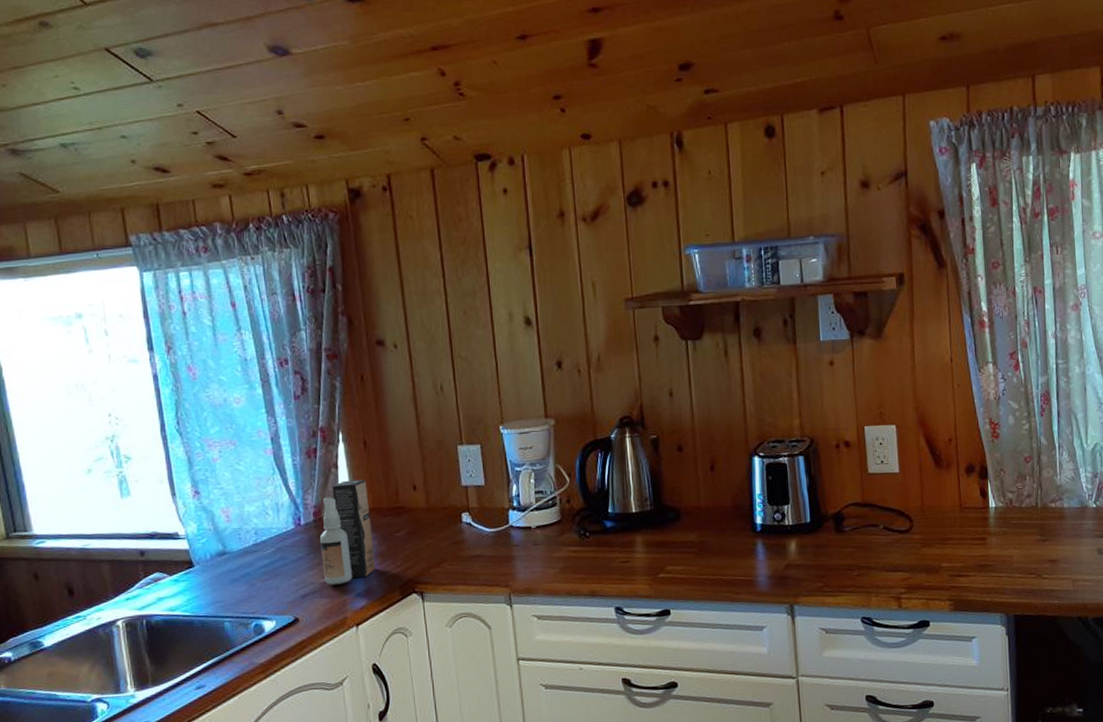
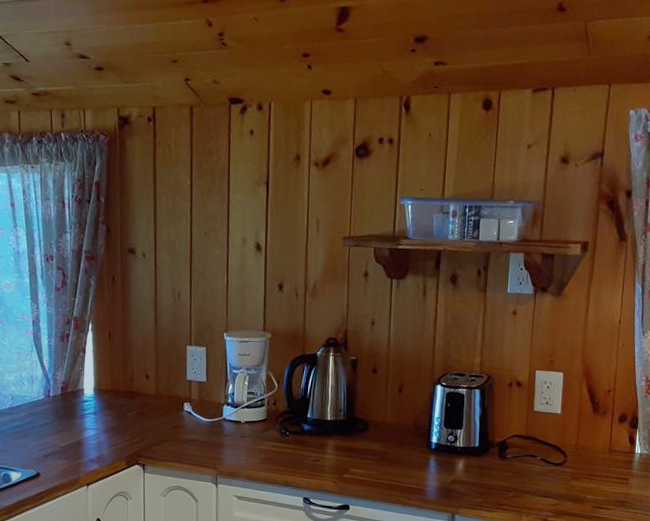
spray bottle: present [319,479,376,585] -> none [64,364,109,450]

